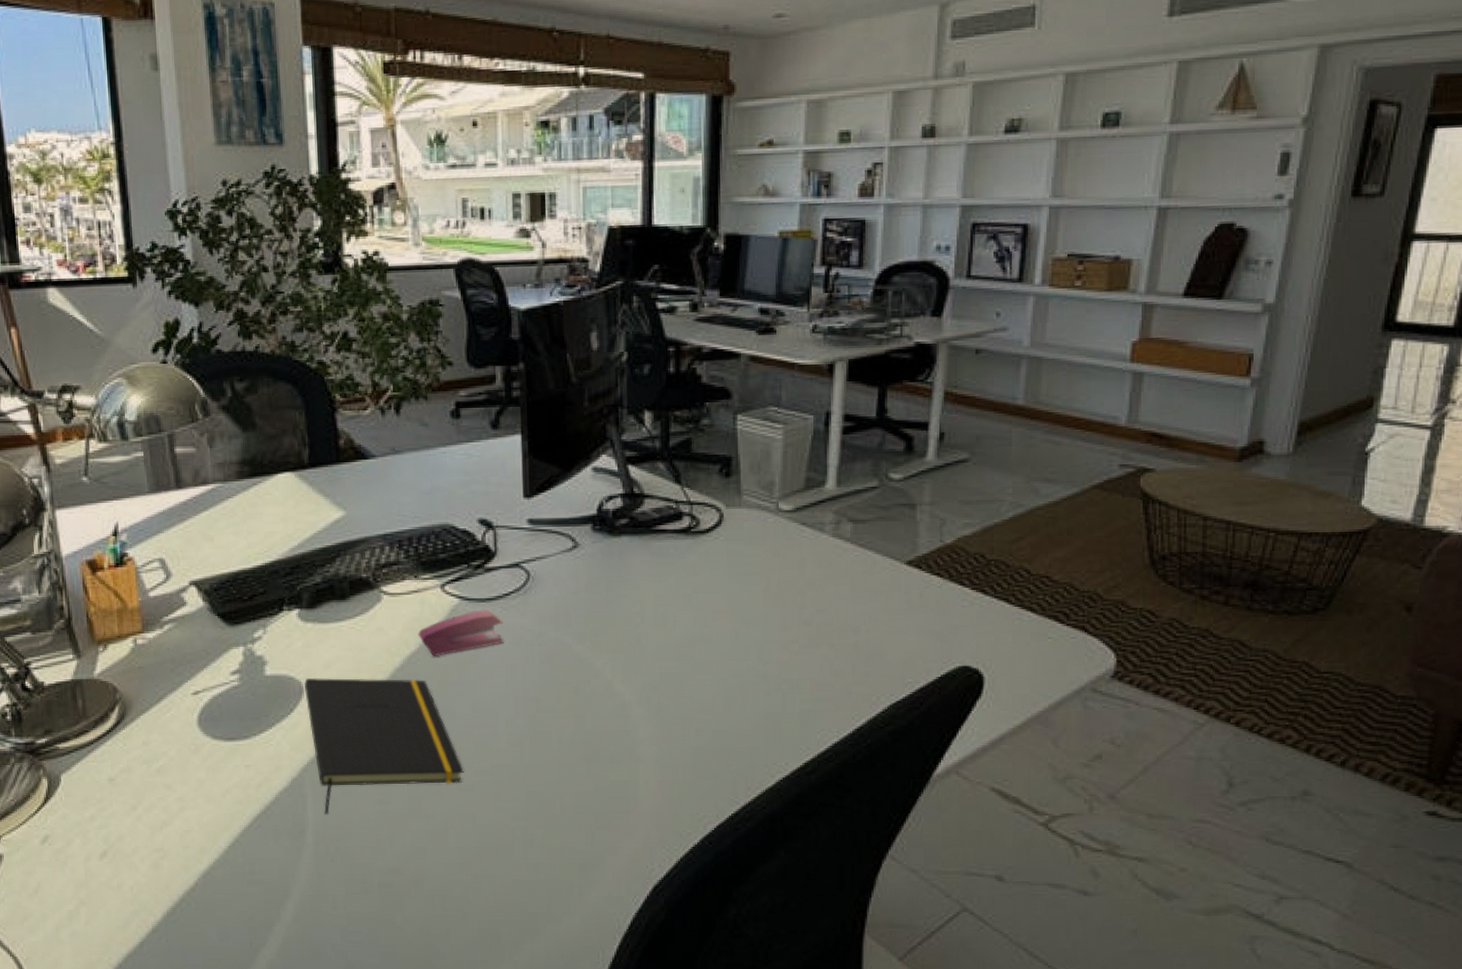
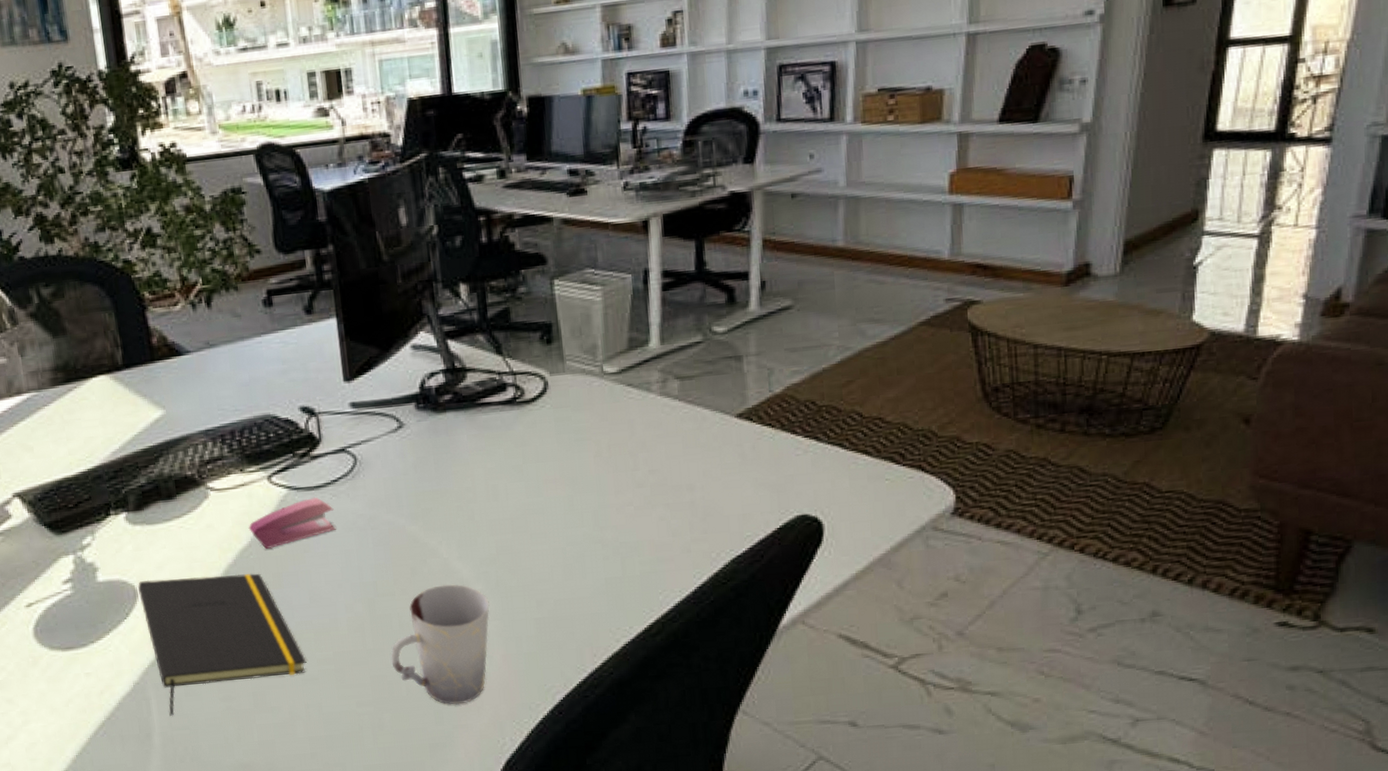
cup: none [547,706,649,827] -> present [391,584,490,705]

